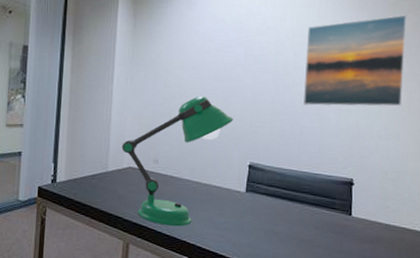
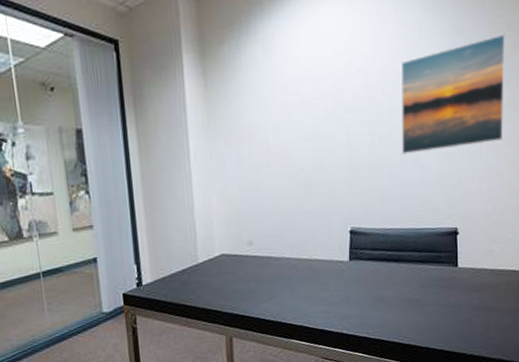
desk lamp: present [122,95,234,227] -> none [210,160,330,311]

